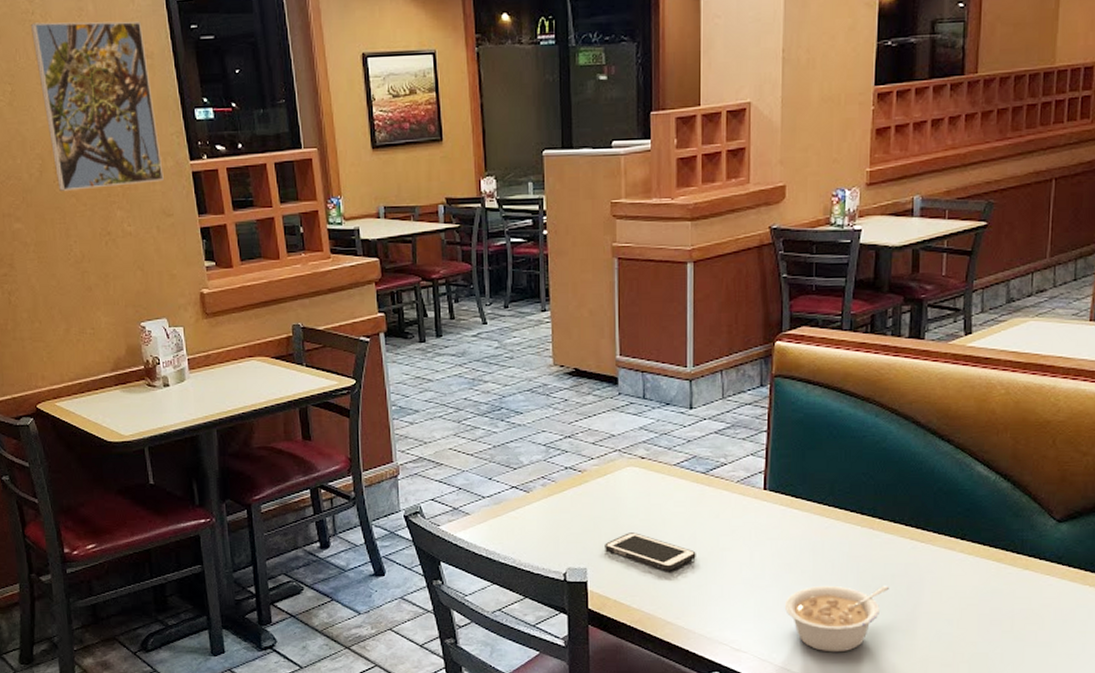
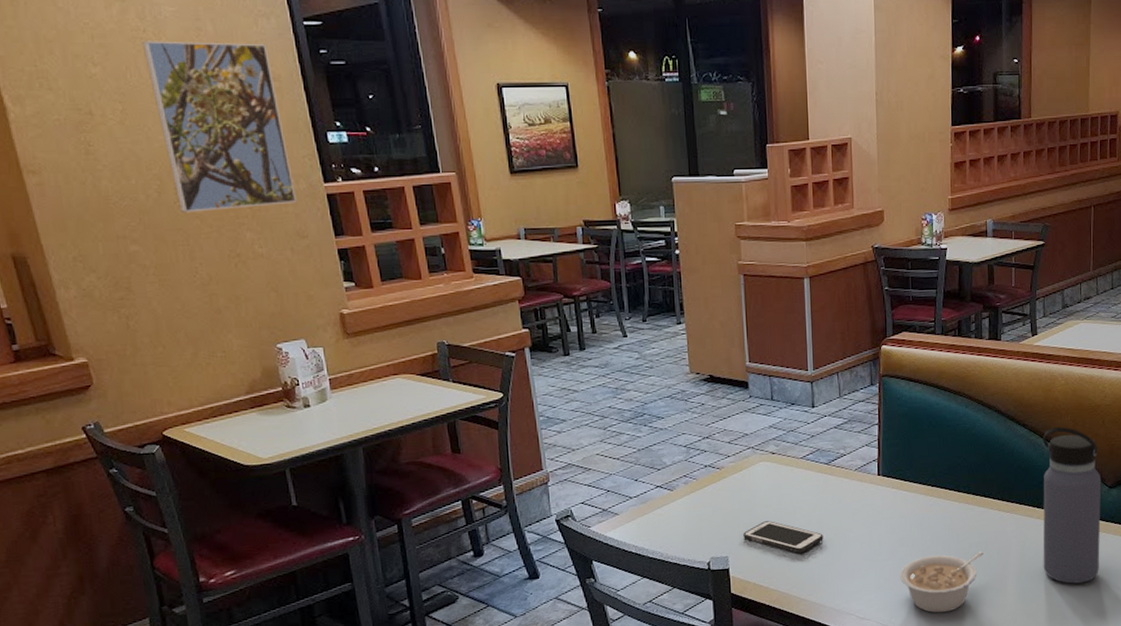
water bottle: none [964,445,1047,633] -> present [1043,427,1101,584]

